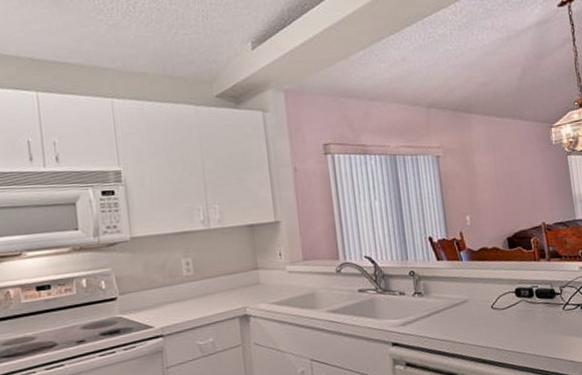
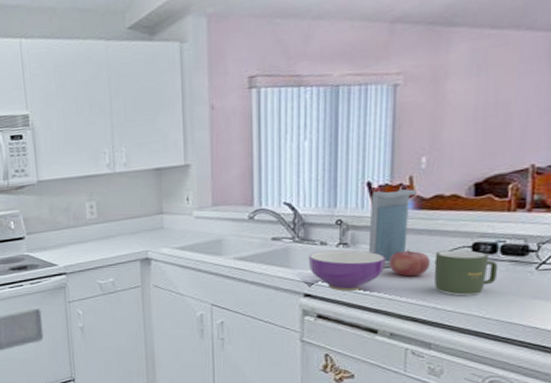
bowl: none [391,298,454,339] -> present [308,249,385,291]
soap dispenser: none [434,243,468,315] -> present [368,189,417,268]
fruit: none [455,297,488,321] -> present [388,250,431,277]
mug: none [489,295,538,337] -> present [434,249,497,296]

